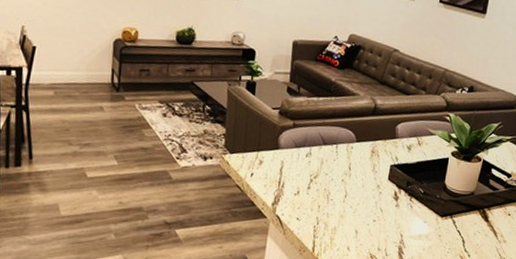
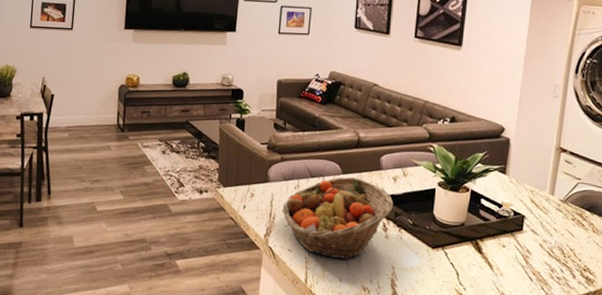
fruit basket: none [292,145,407,229] -> present [282,177,394,260]

